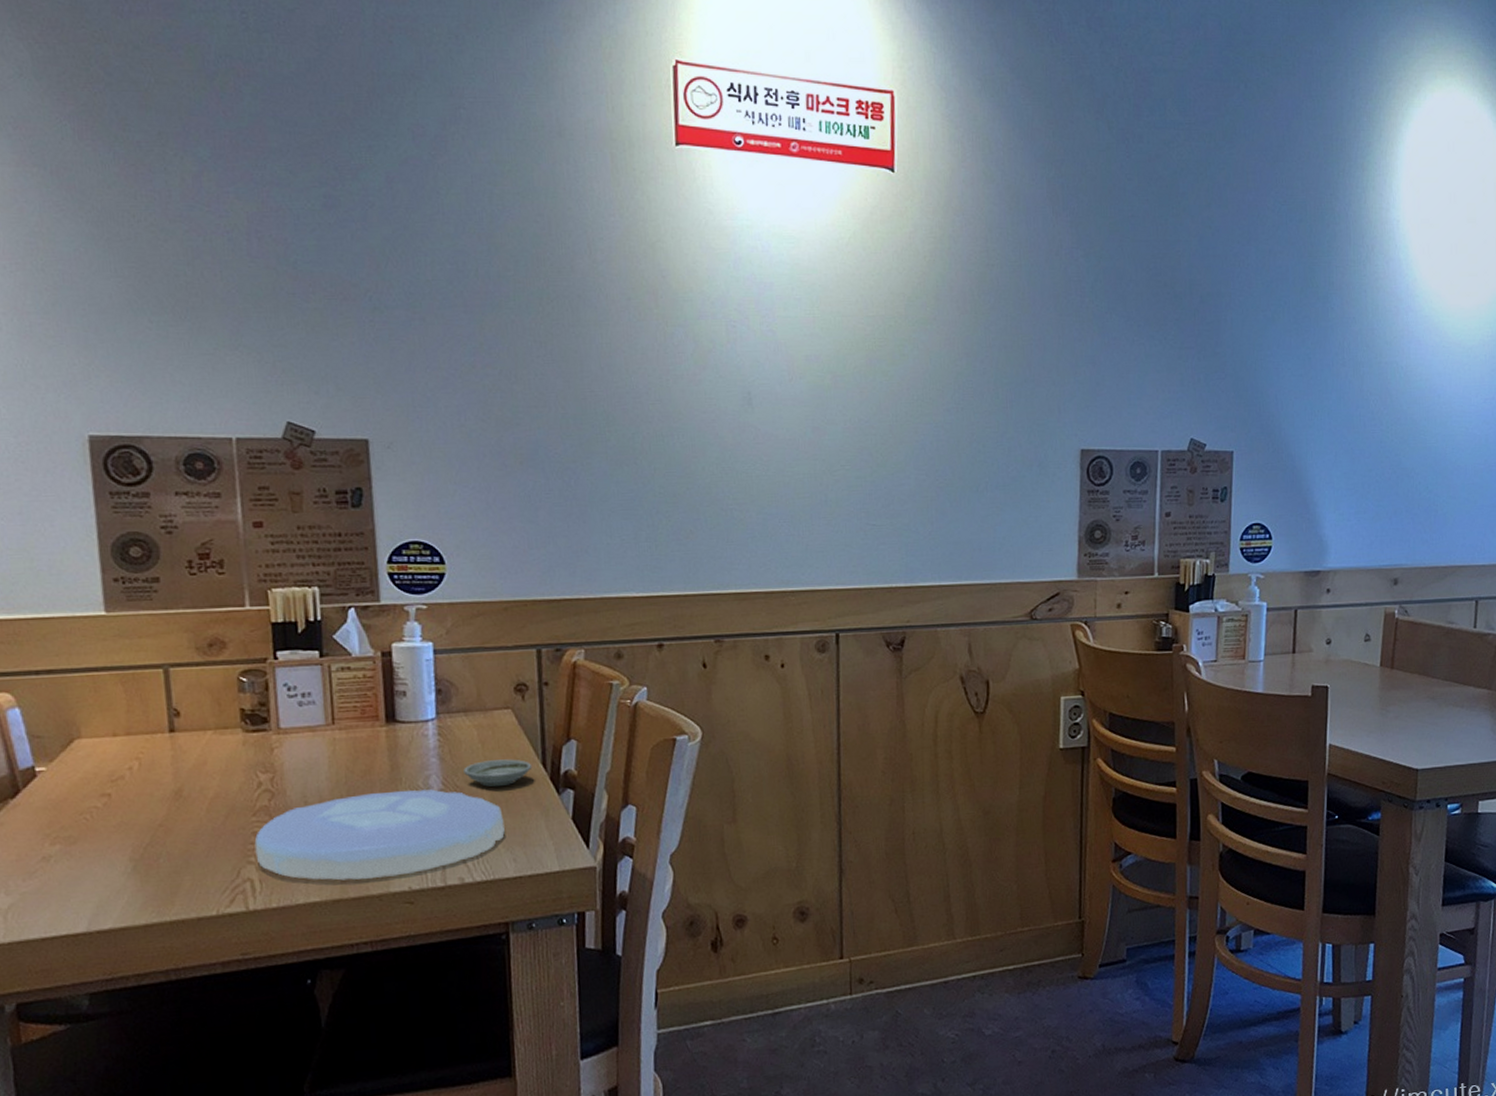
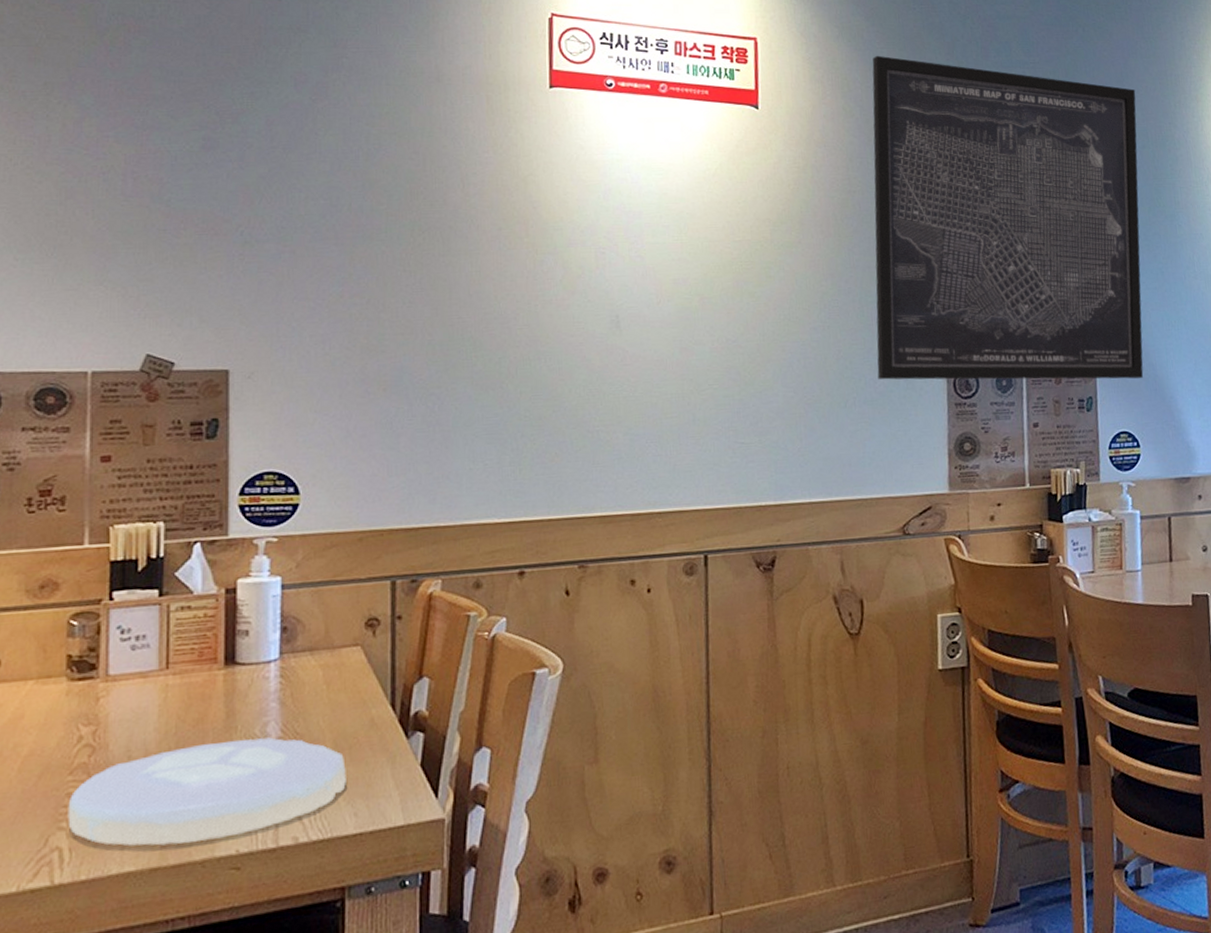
saucer: present [464,759,533,787] -> none [305,700,380,733]
wall art: none [1010,112,1297,470] -> present [872,55,1144,380]

